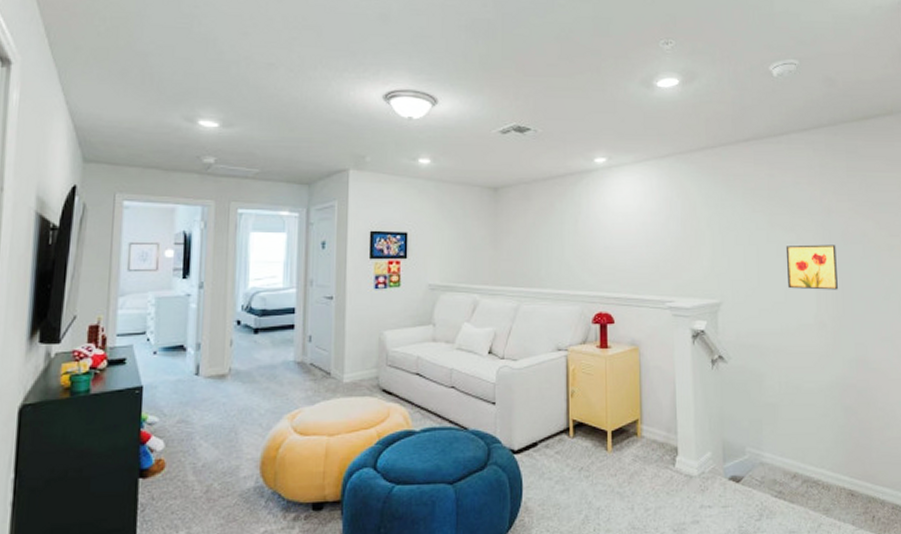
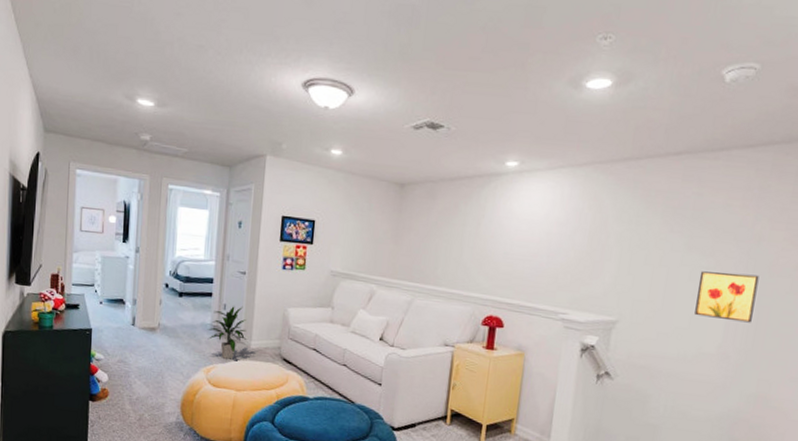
indoor plant: none [291,335,339,400] -> present [207,306,247,360]

